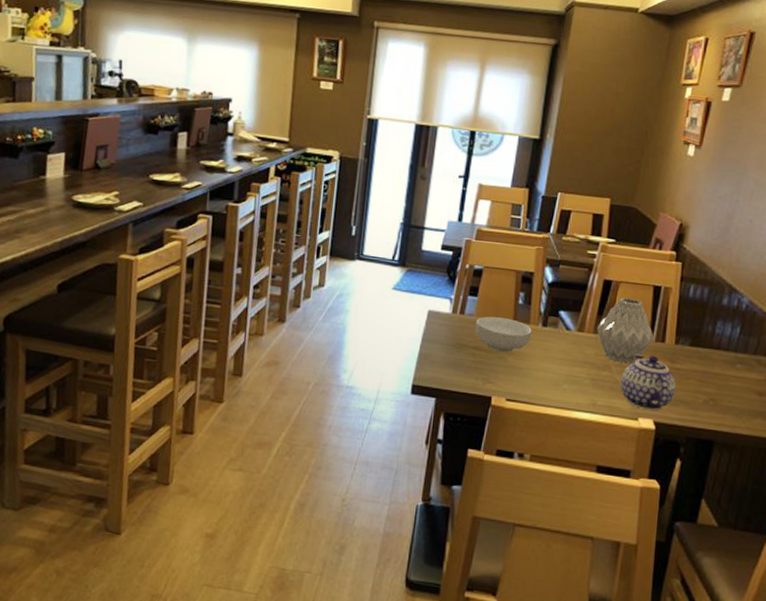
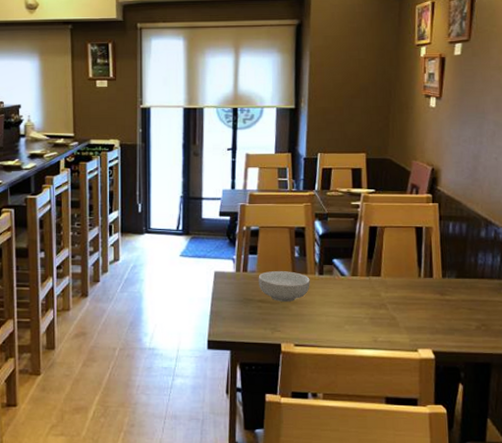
vase: present [596,297,654,364] -> none [368,240,422,301]
teapot: present [621,354,677,410] -> none [397,291,449,340]

